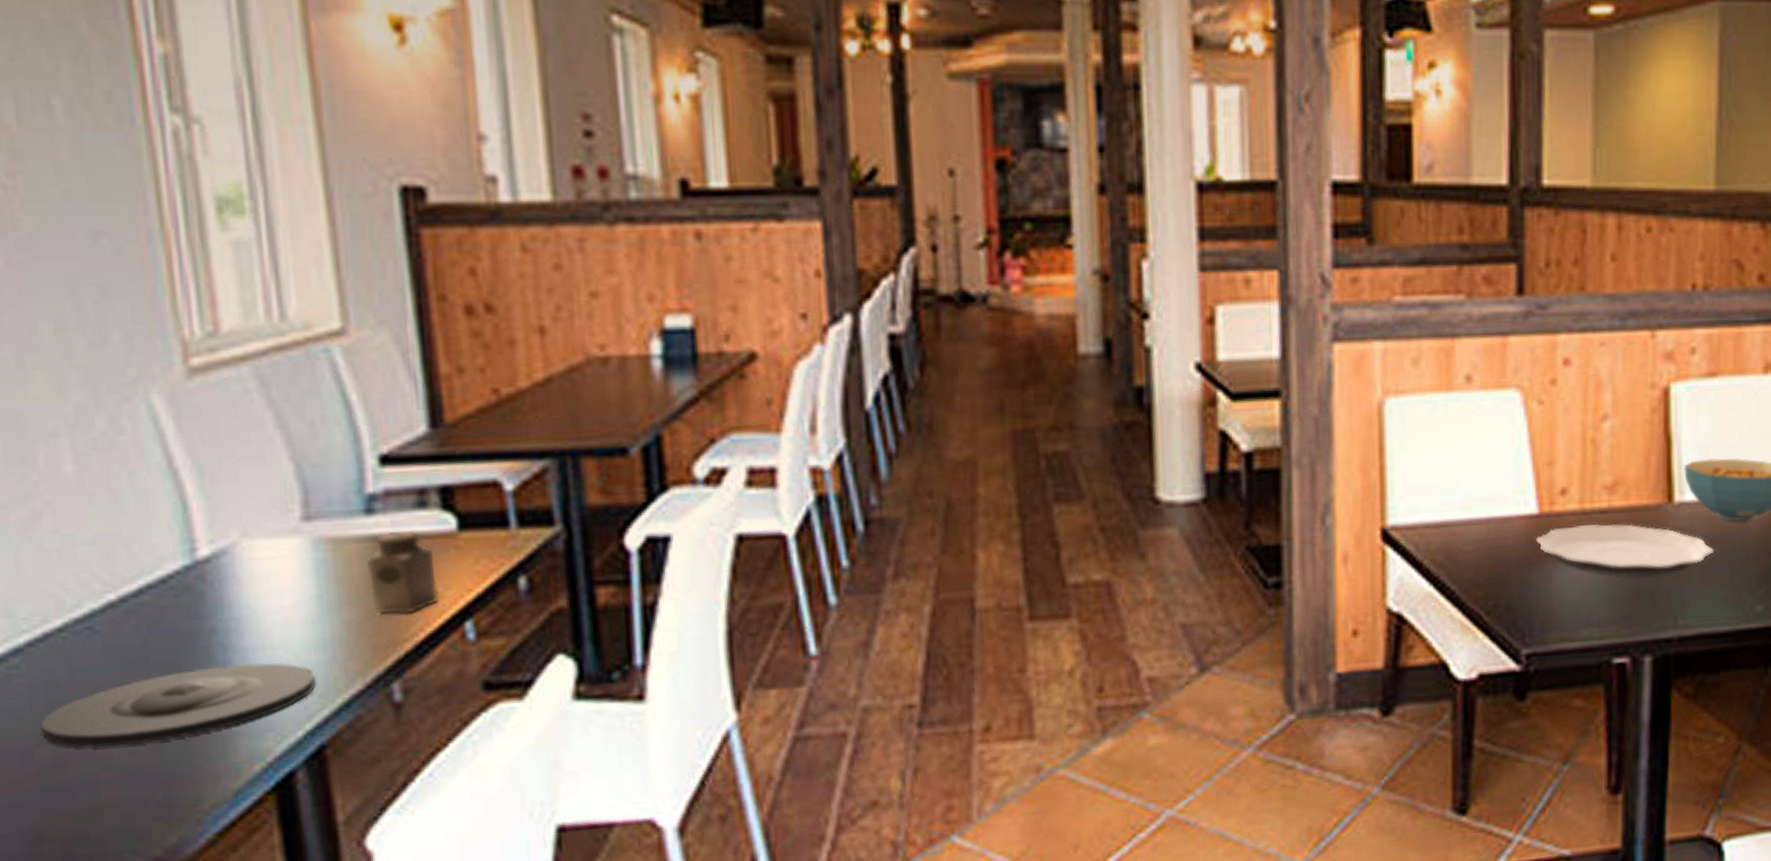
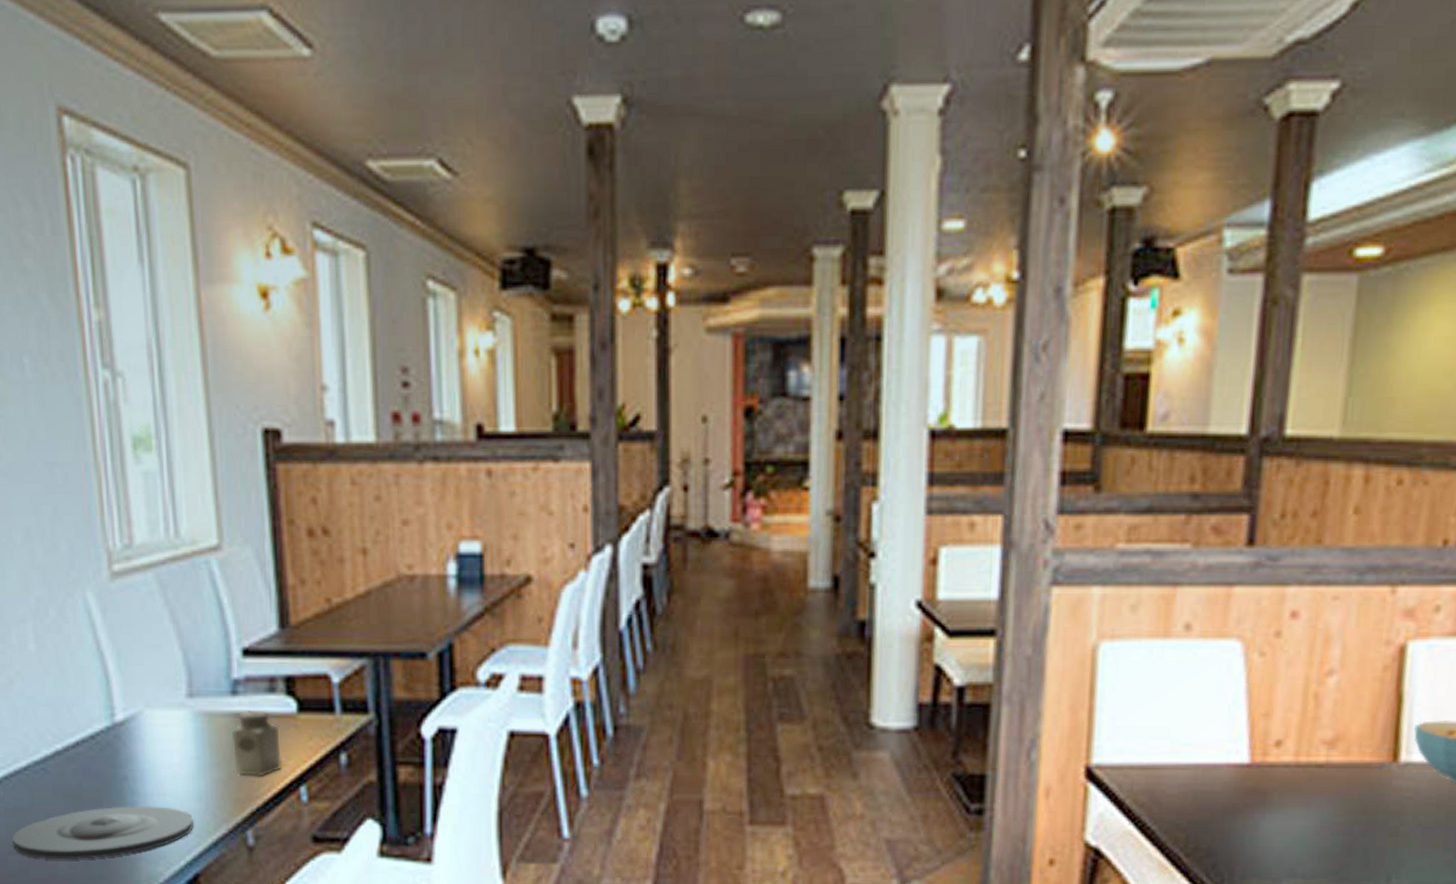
plate: present [1535,524,1714,576] -> none [1243,778,1439,833]

